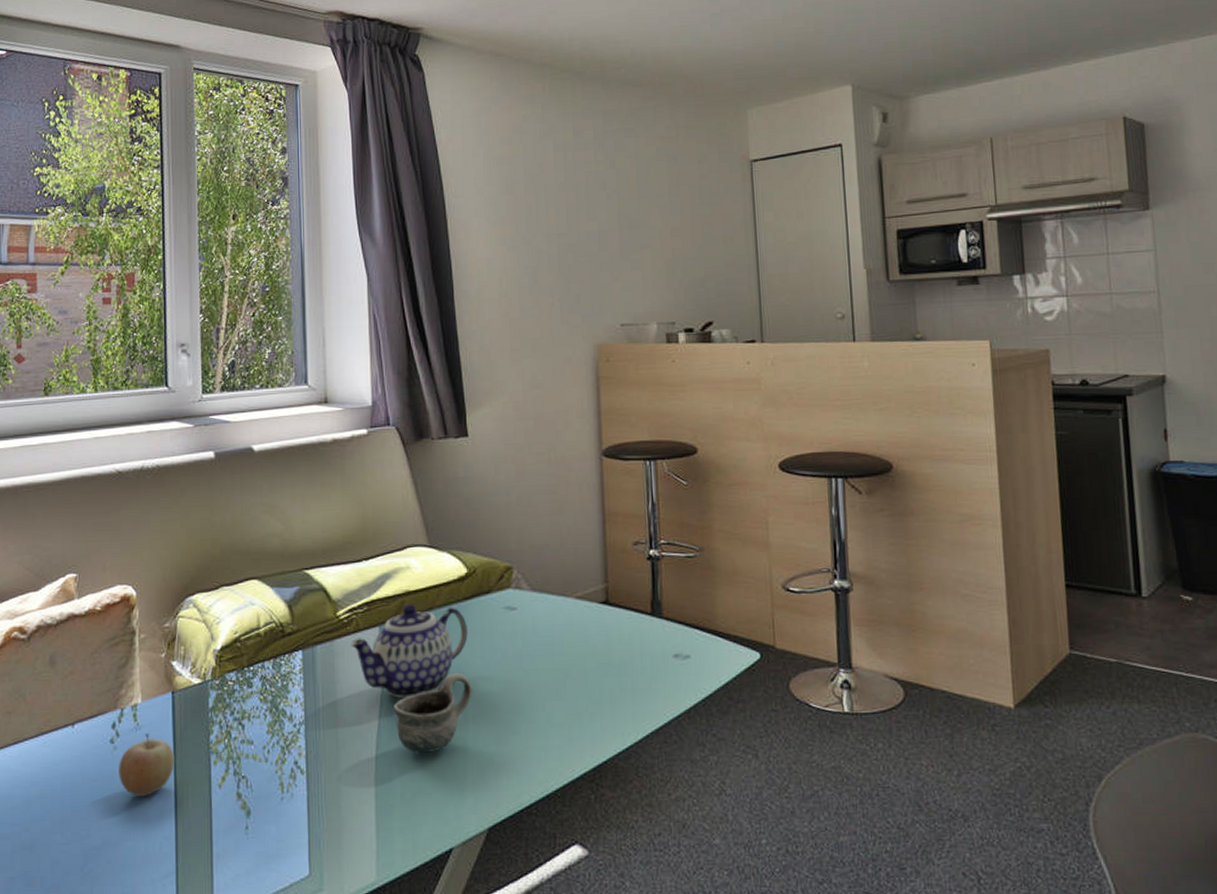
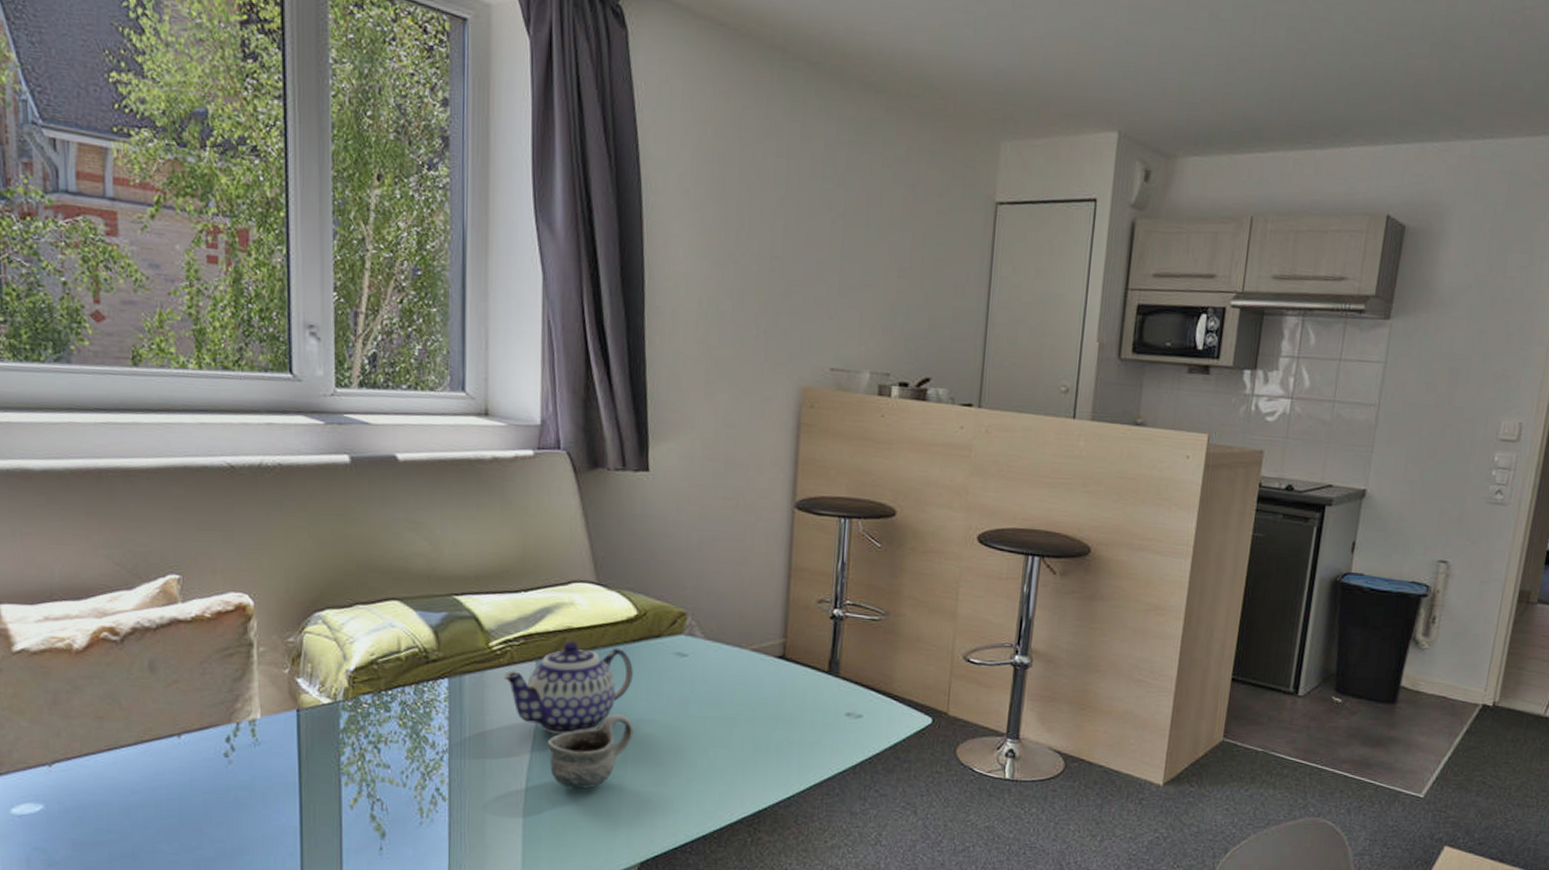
fruit: present [119,733,174,796] -> none [234,750,300,812]

